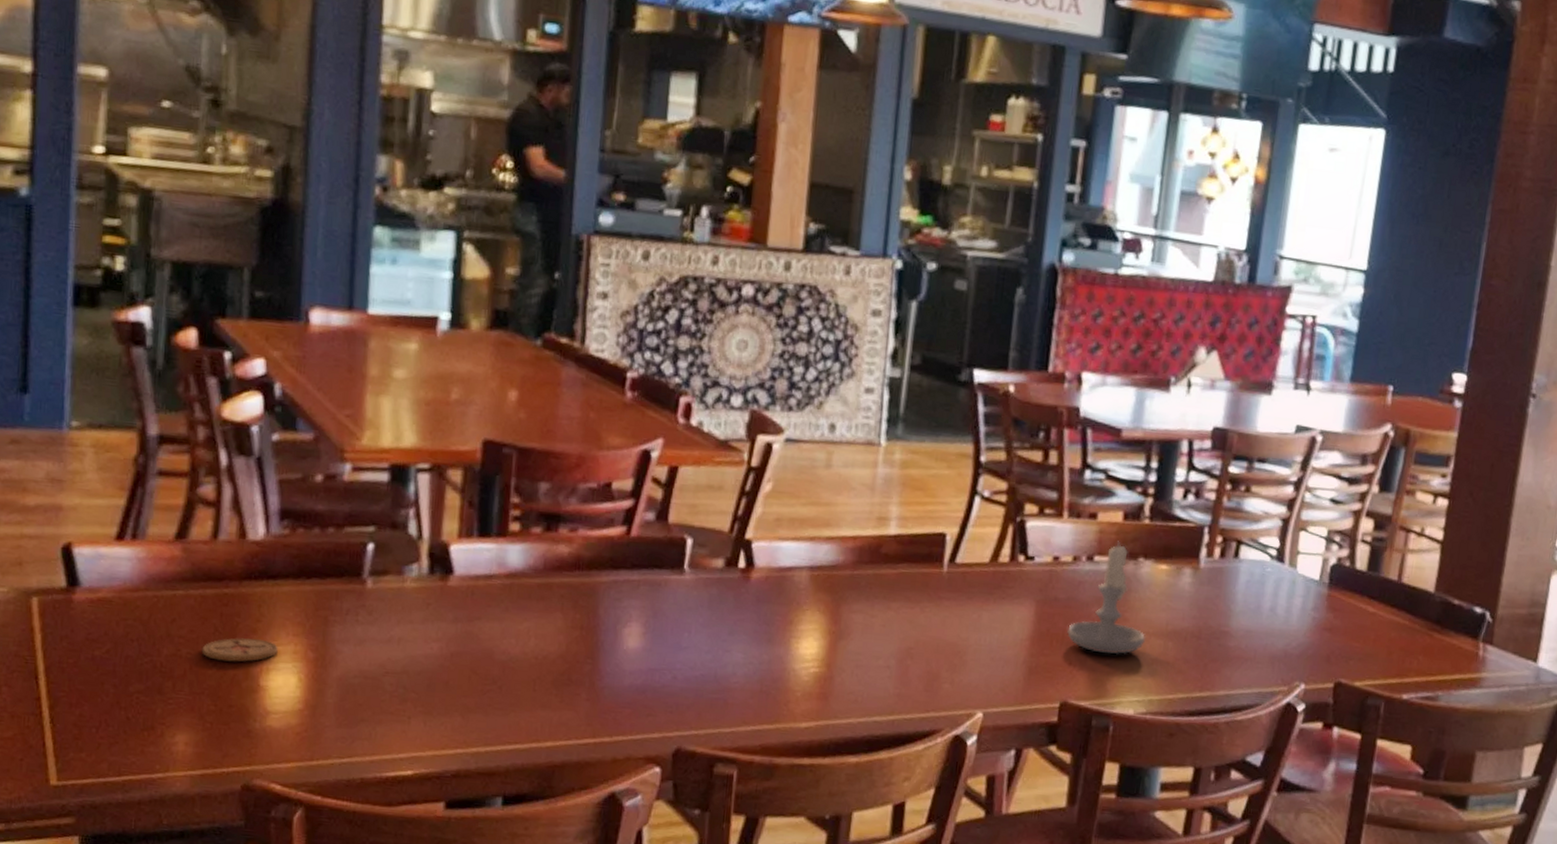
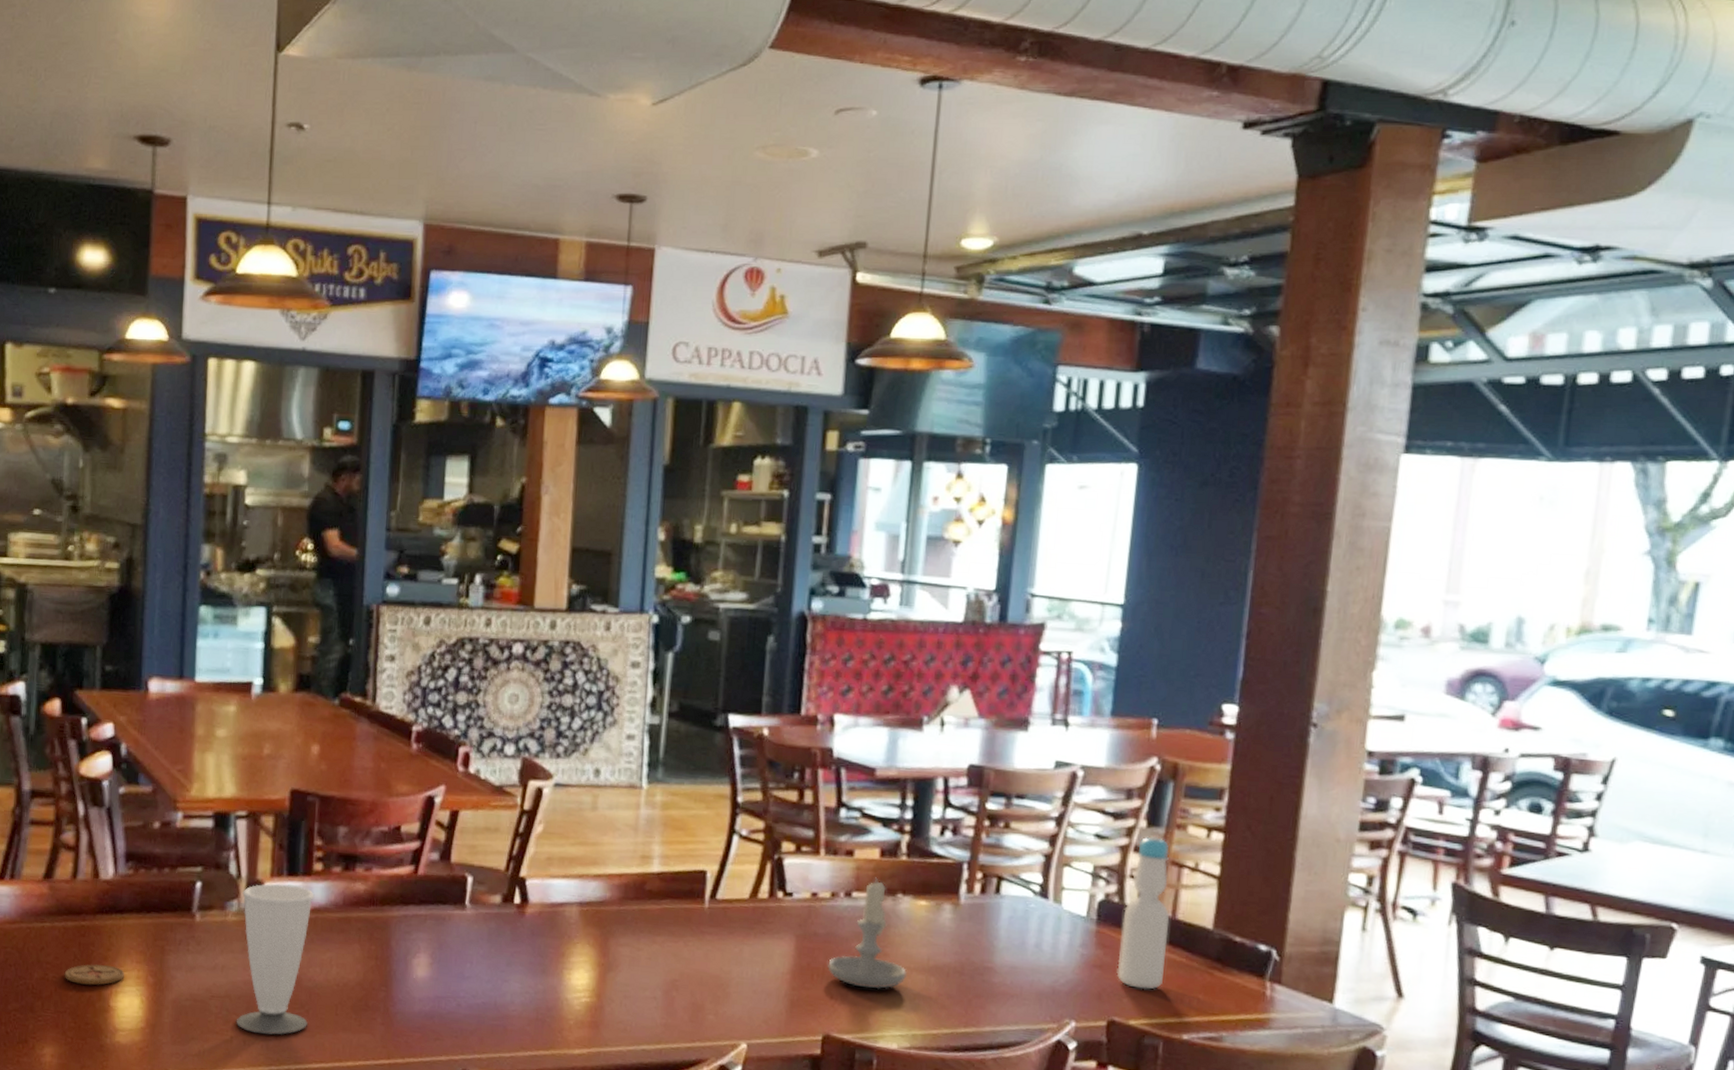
cup: none [415,545,510,715] -> present [236,884,315,1036]
bottle: none [1345,501,1398,652] -> present [1116,835,1170,990]

